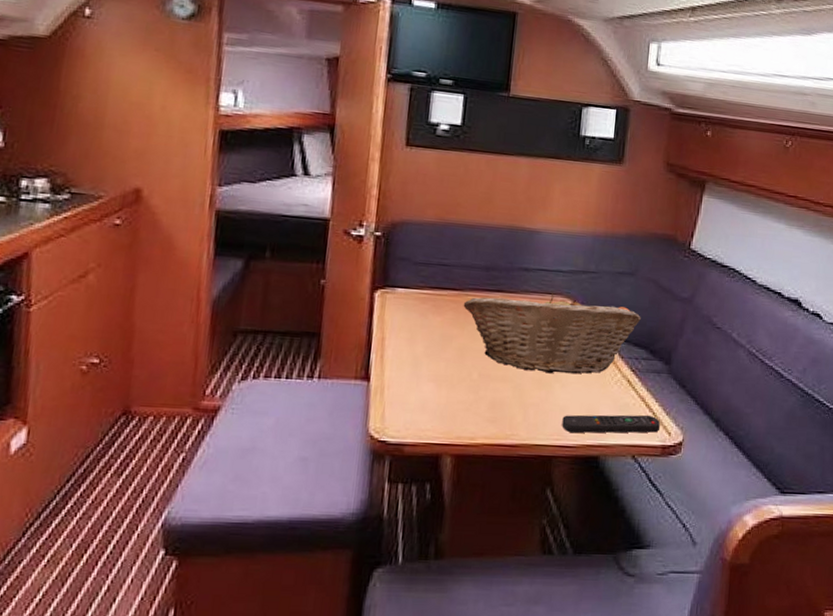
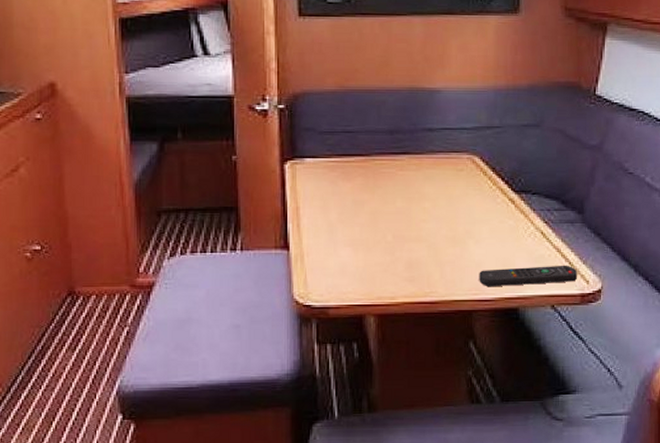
fruit basket: present [463,292,641,374] -> none [371,150,550,231]

